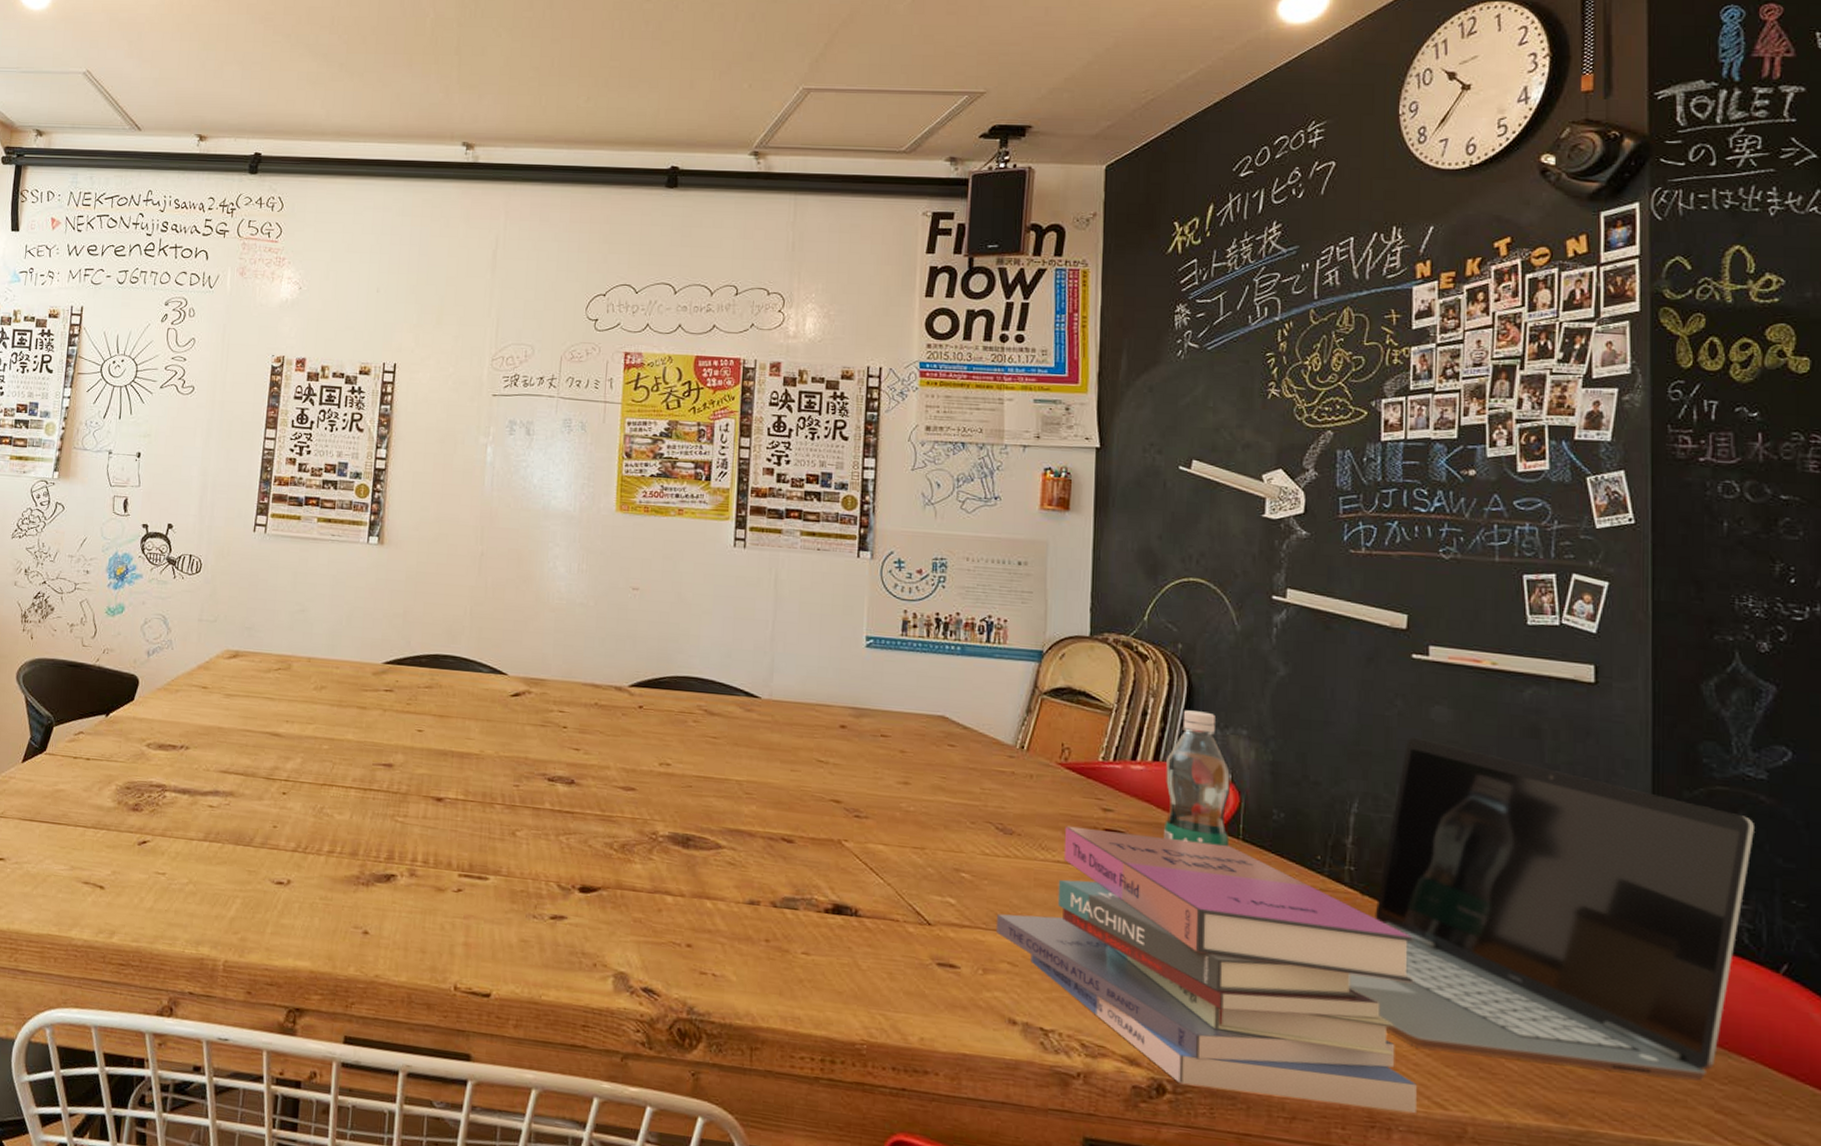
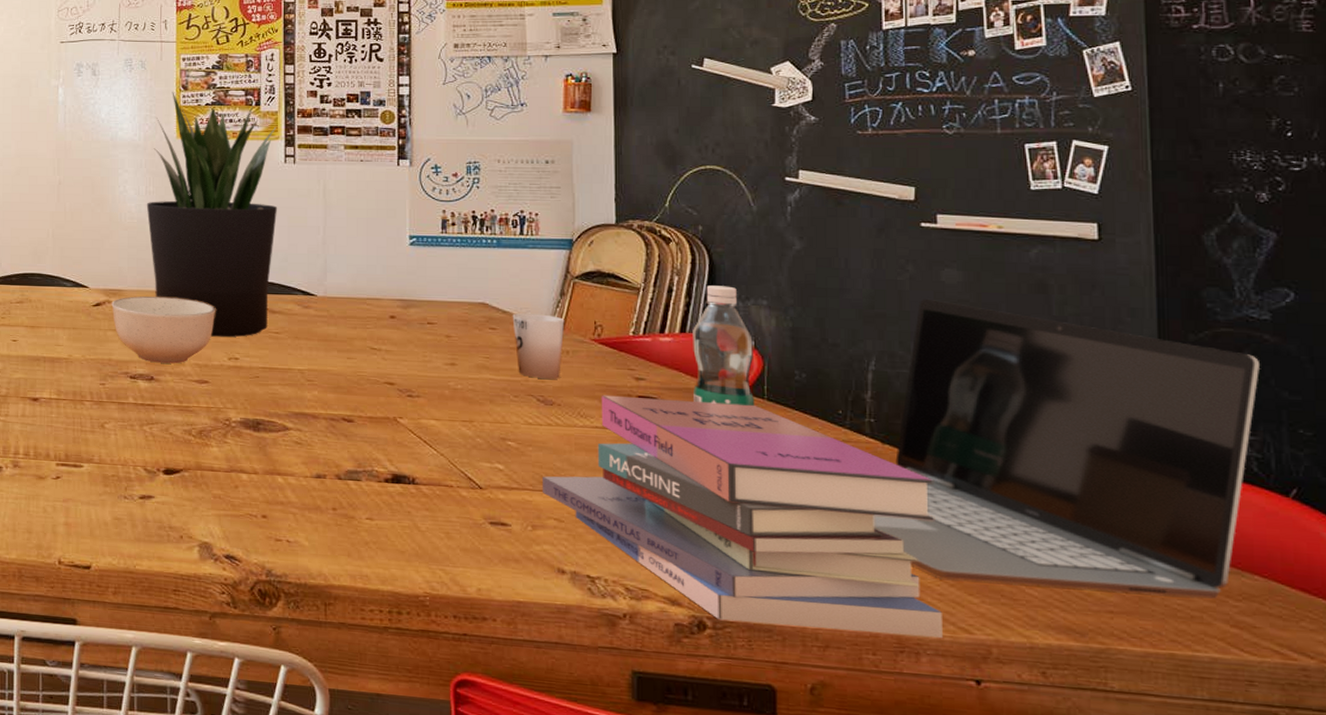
bowl: none [532,687,649,767] -> present [111,296,216,364]
planter: none [577,459,727,740] -> present [146,92,277,337]
cup: none [973,729,1030,806] -> present [512,313,565,379]

